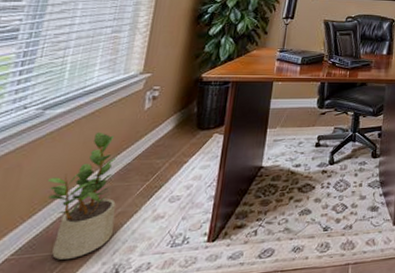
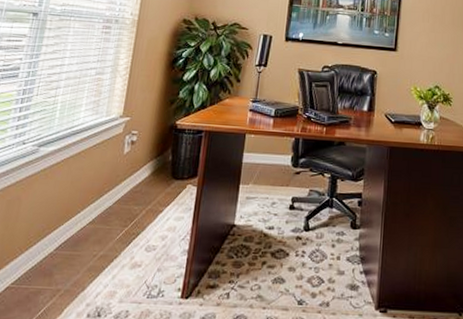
potted plant: present [47,131,116,260] -> none [41,172,99,295]

